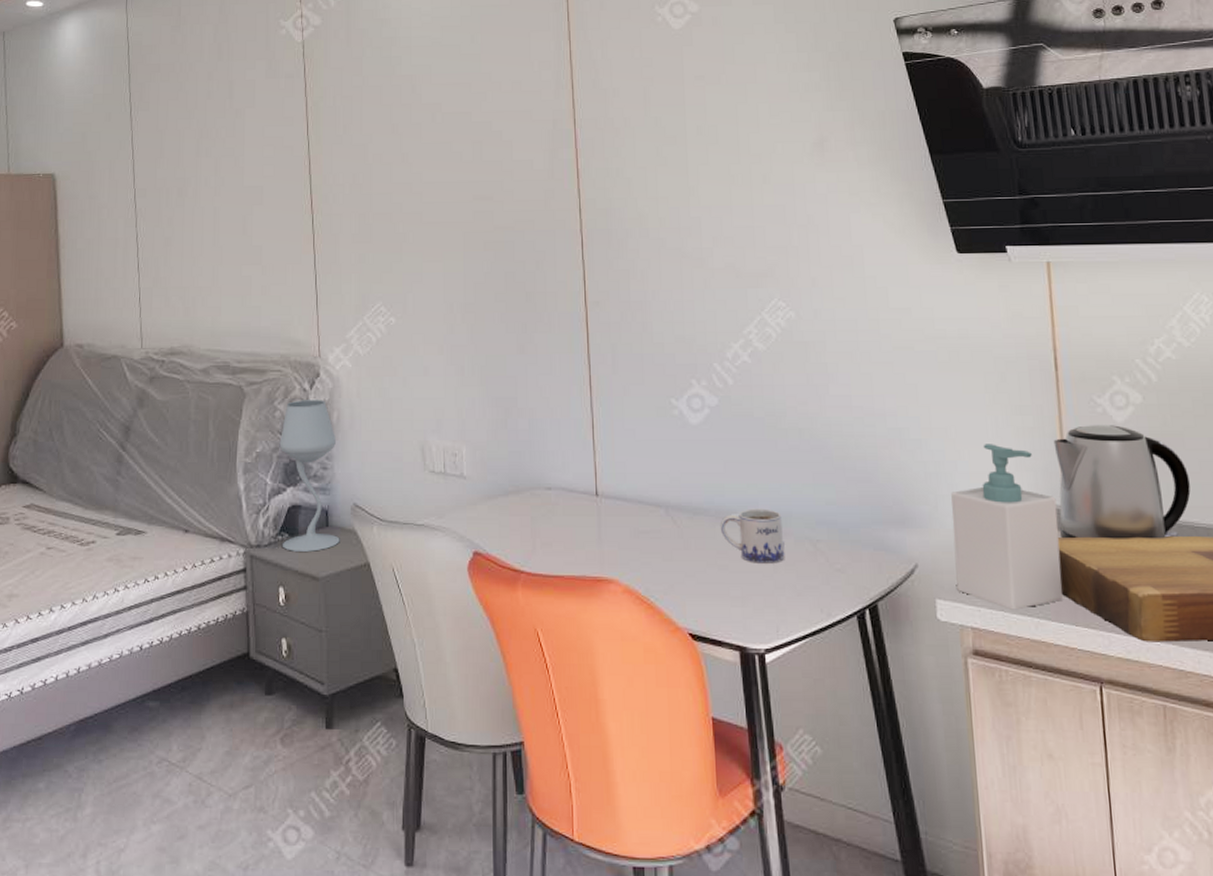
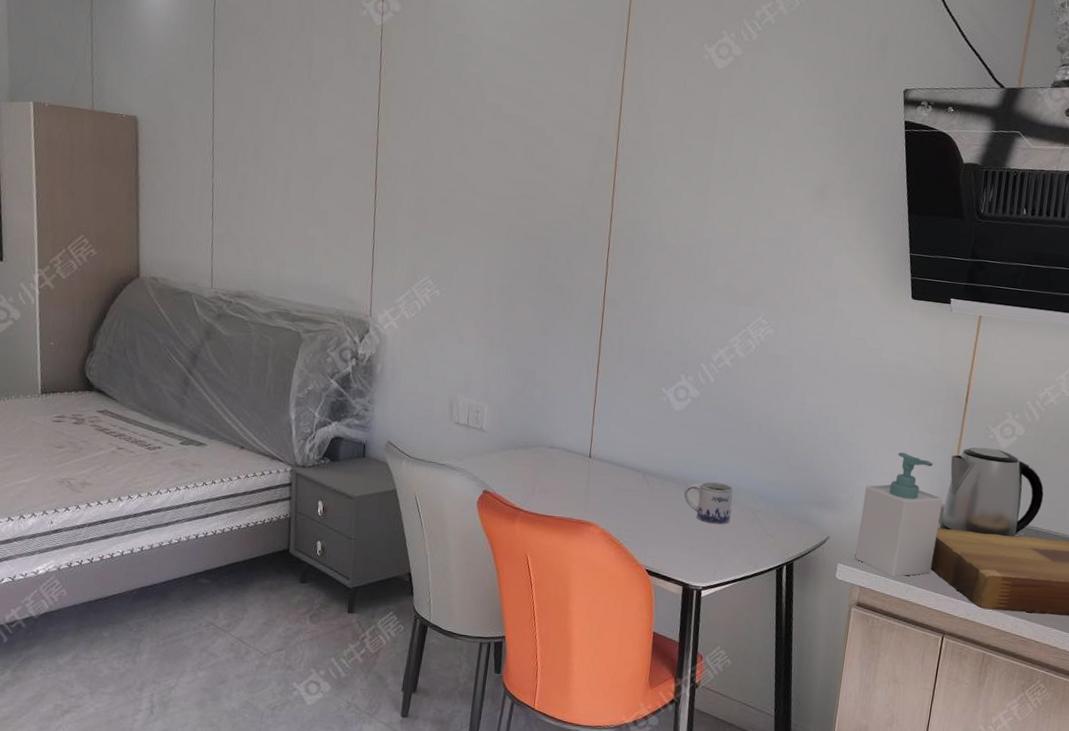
table lamp: present [279,400,340,552] -> none [323,350,378,476]

